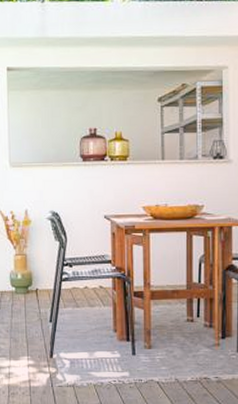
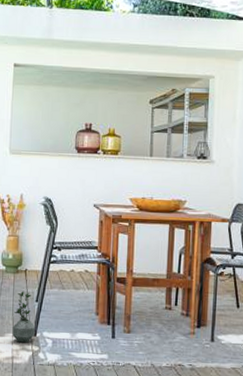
potted plant: none [27,312,52,365] -> present [12,291,36,343]

